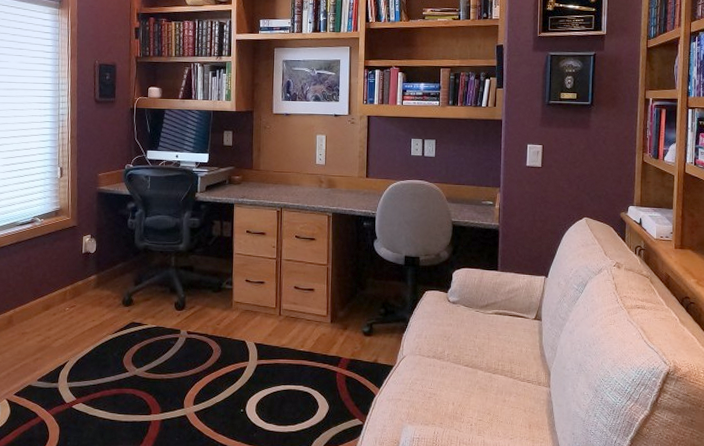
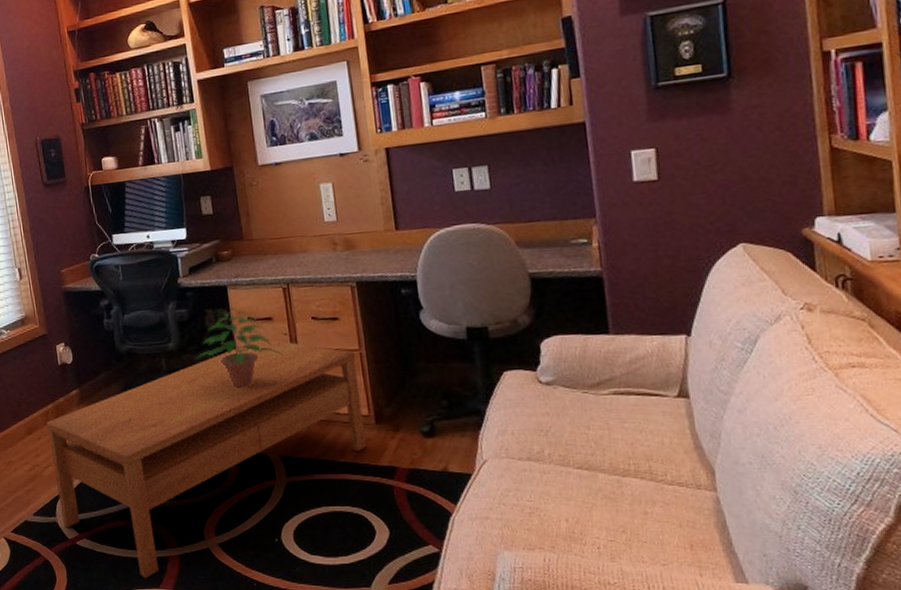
coffee table: none [63,249,324,439] -> present [46,339,367,579]
potted plant: none [199,221,269,287] -> present [195,307,283,389]

